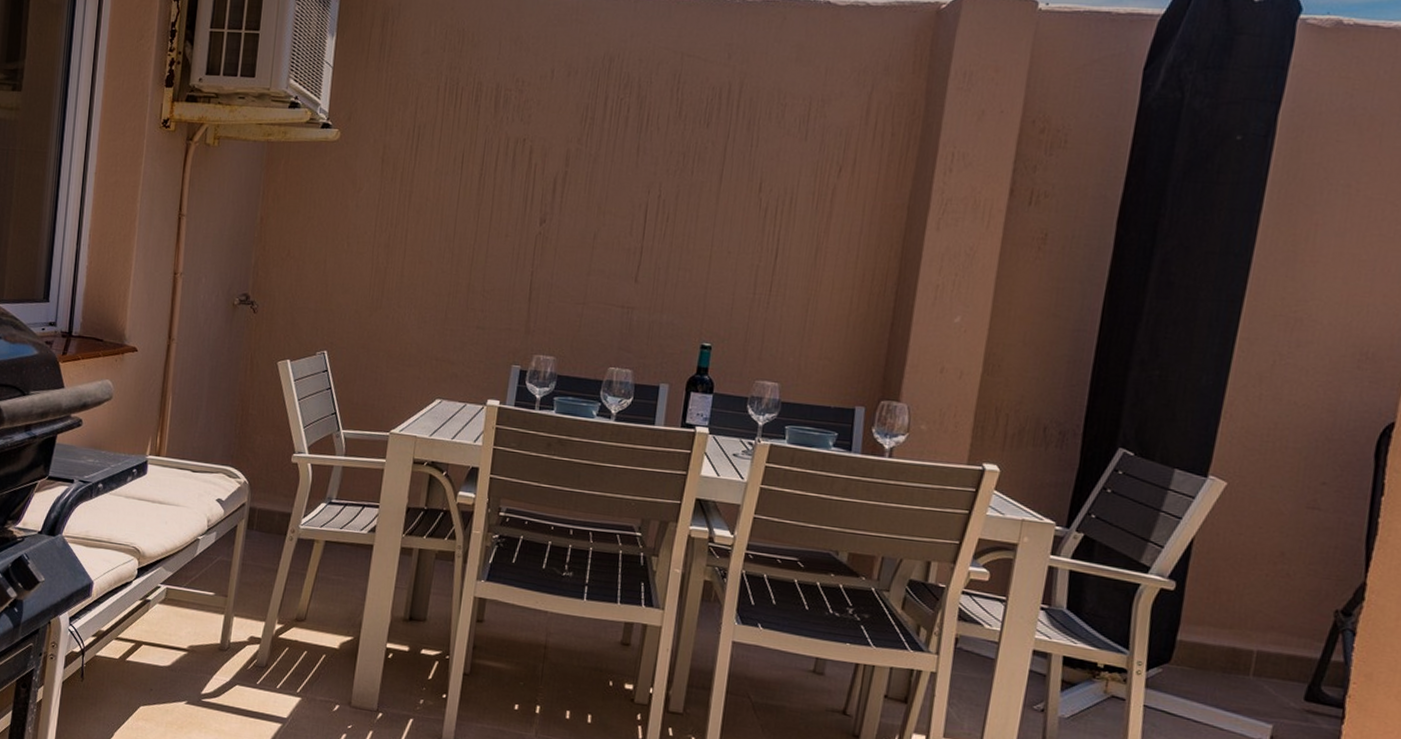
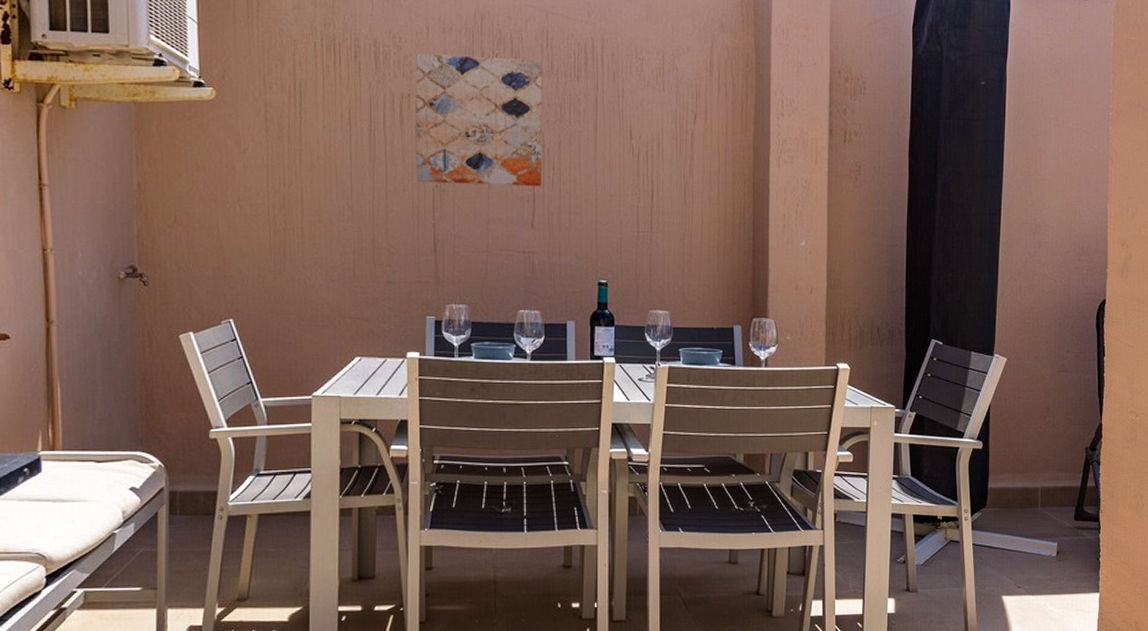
wall art: none [520,97,671,240] -> present [415,53,543,187]

